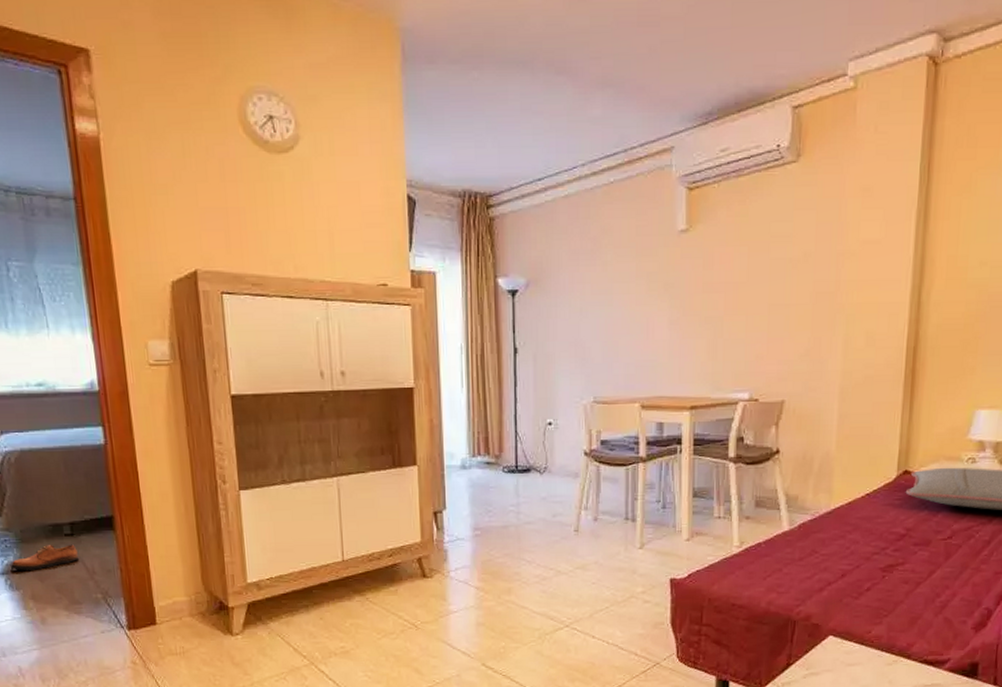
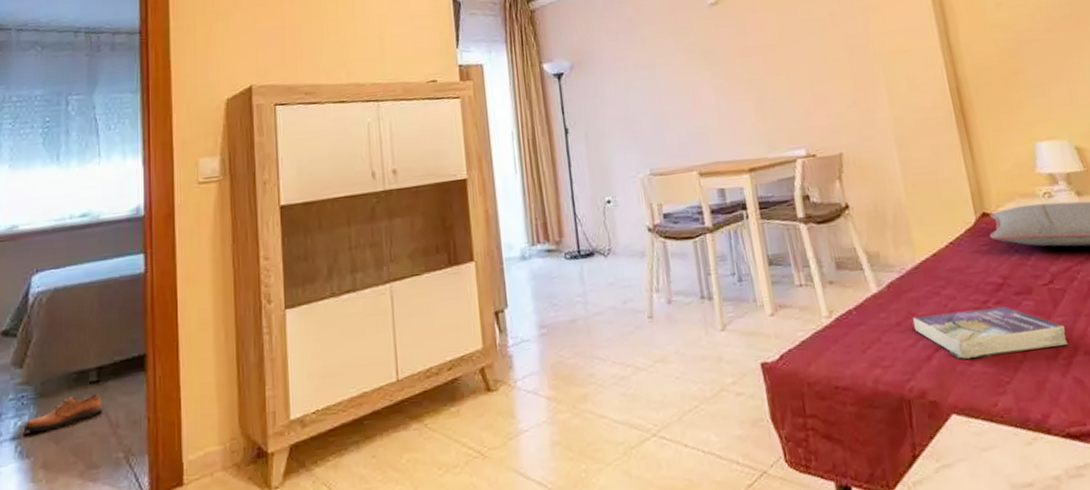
book: none [814,553,950,594] -> present [913,306,1068,360]

